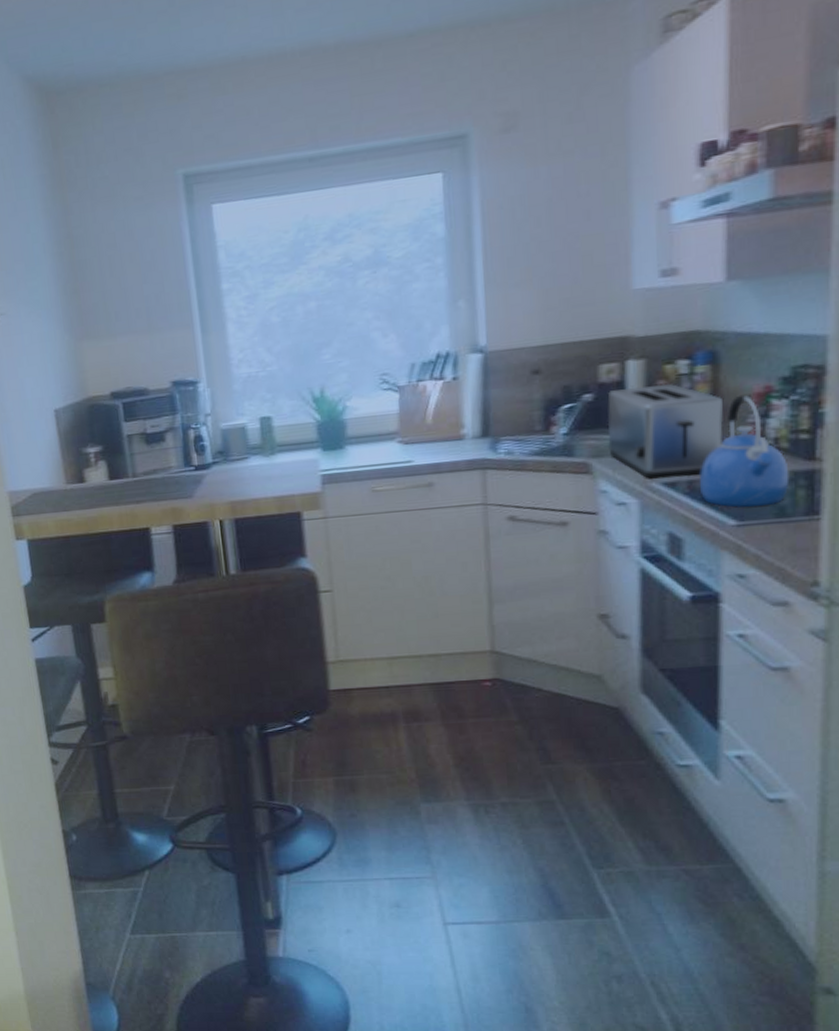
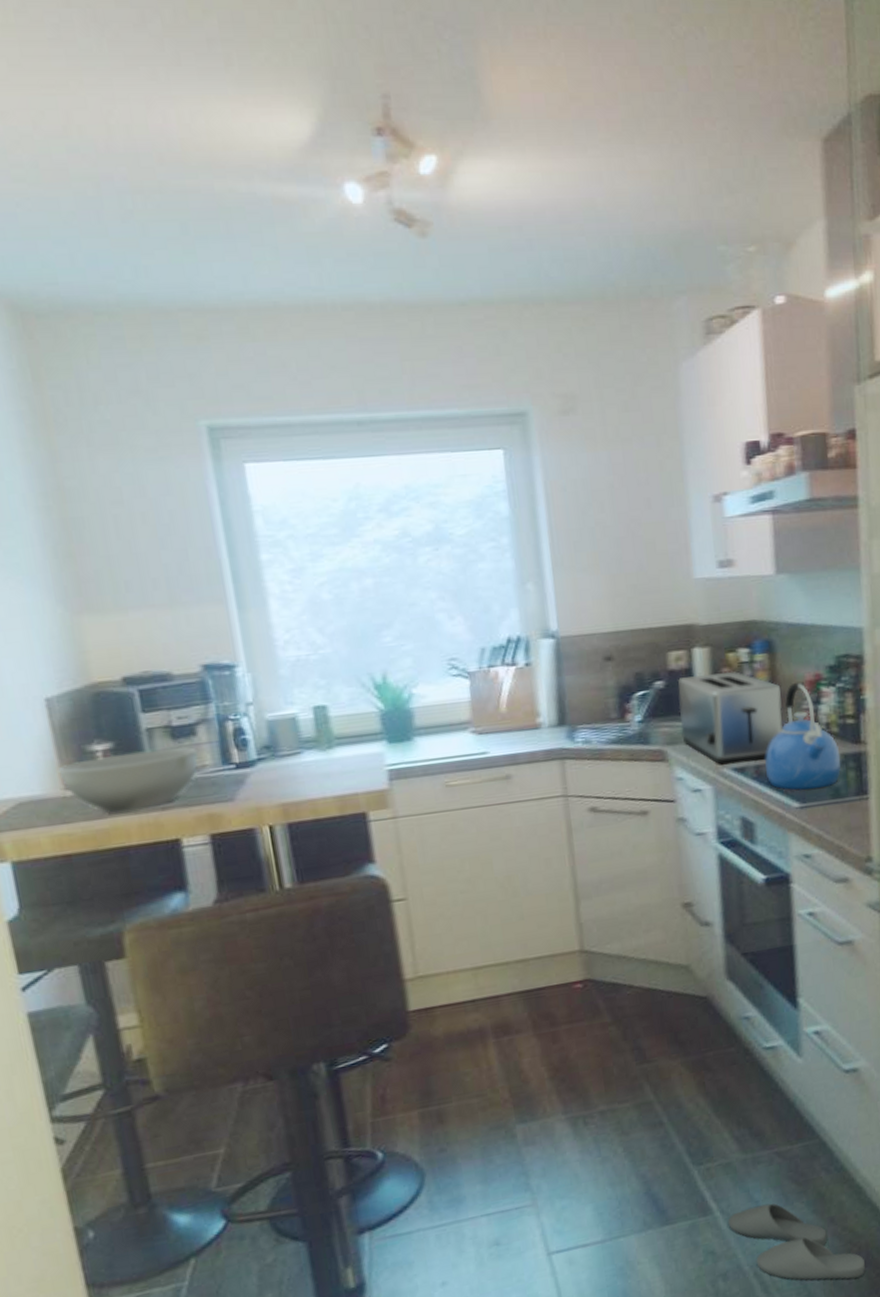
bowl: none [62,450,167,504] -> present [58,746,199,813]
slippers: none [626,918,778,1009] -> present [727,1203,866,1280]

